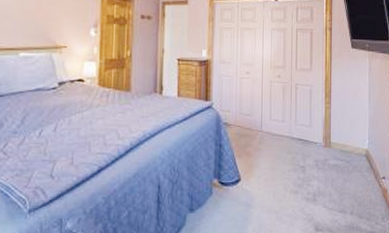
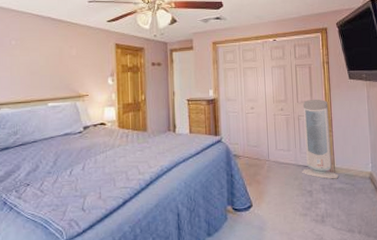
air purifier: none [296,68,334,155] -> present [302,100,339,179]

